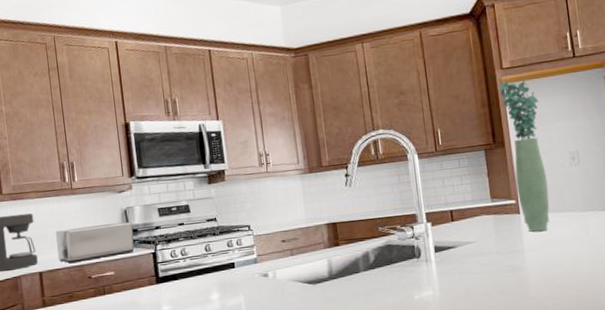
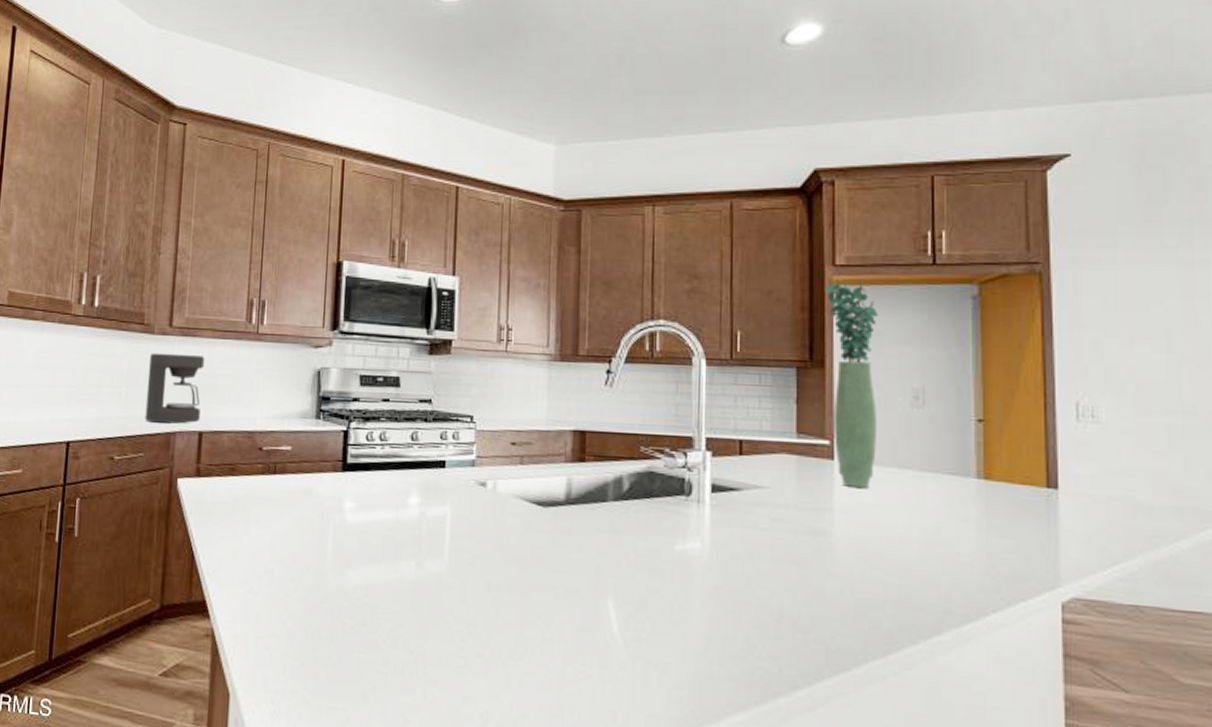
toaster: present [55,222,135,264] -> none [225,382,325,428]

